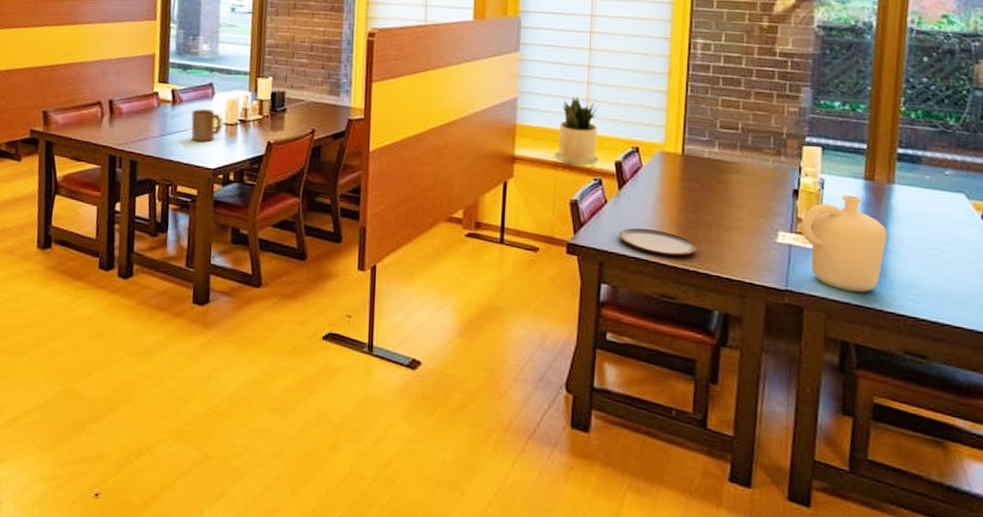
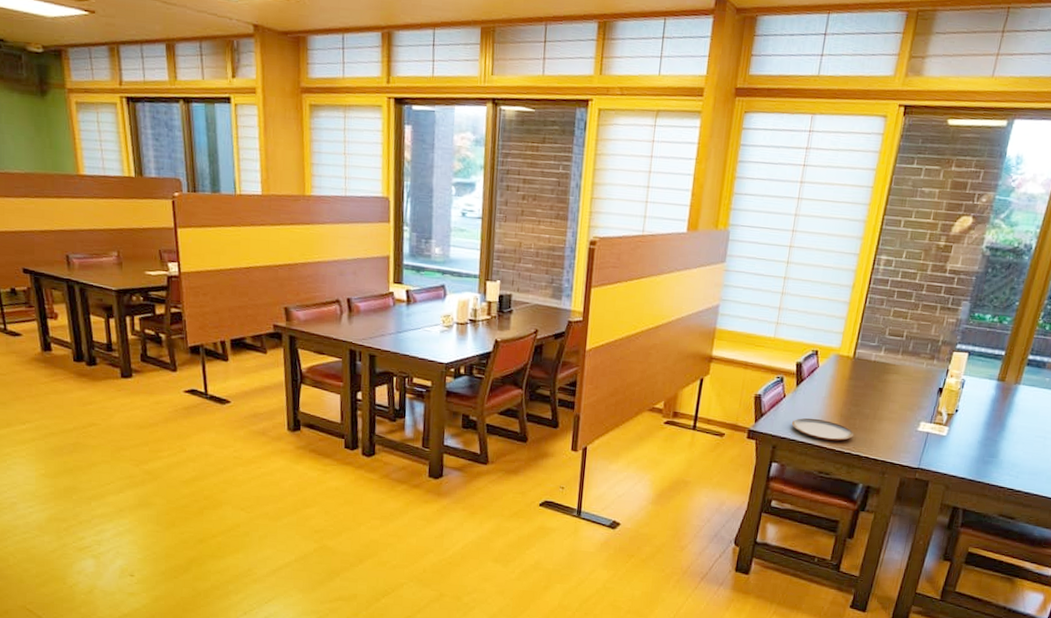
cup: present [191,109,221,142] -> none [425,309,453,340]
planter: present [553,96,600,166] -> none [745,305,789,366]
water jug: present [801,194,887,293] -> none [938,392,1006,471]

